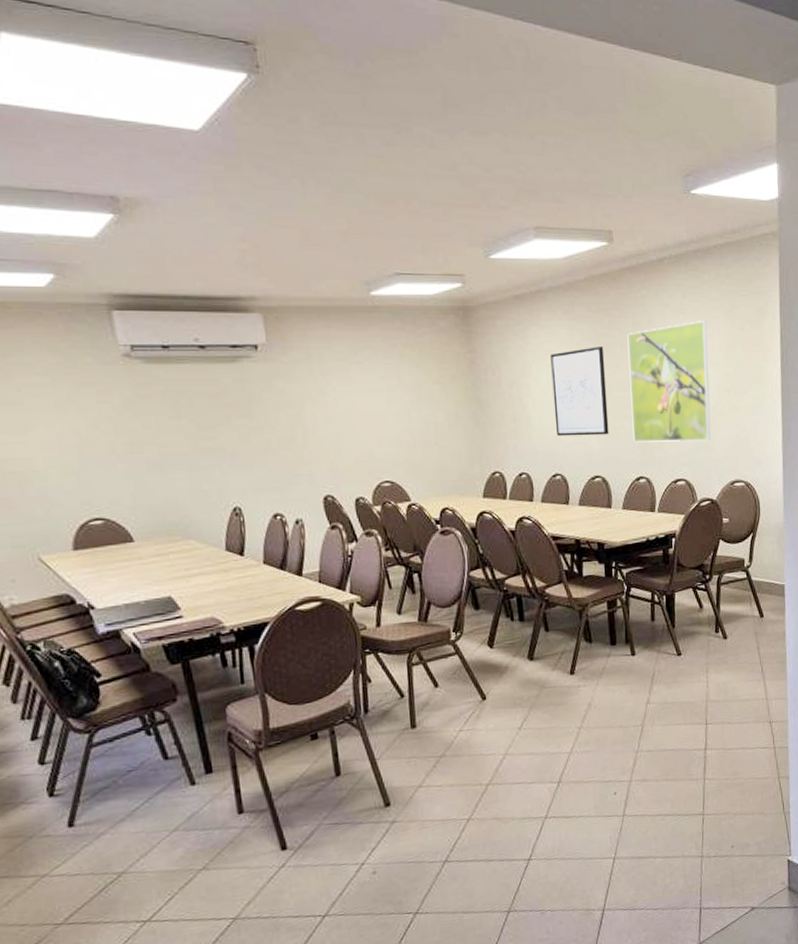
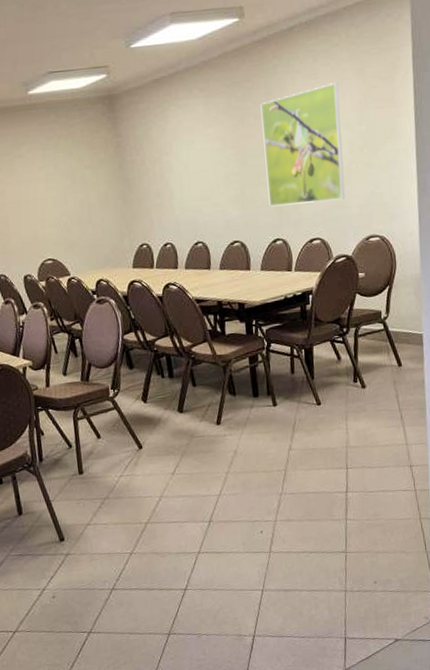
wall art: present [550,347,609,437] -> none [189,119,246,207]

